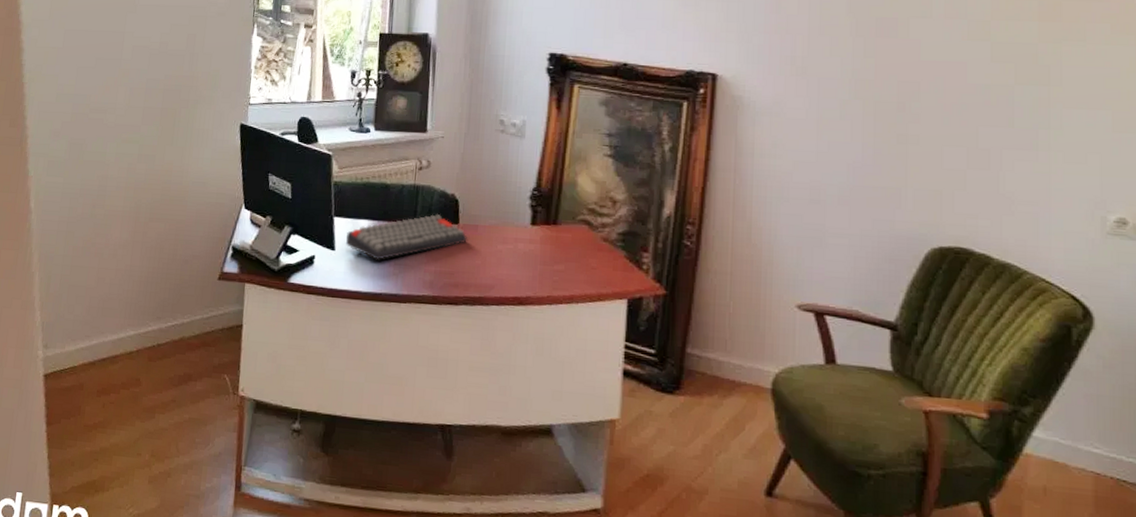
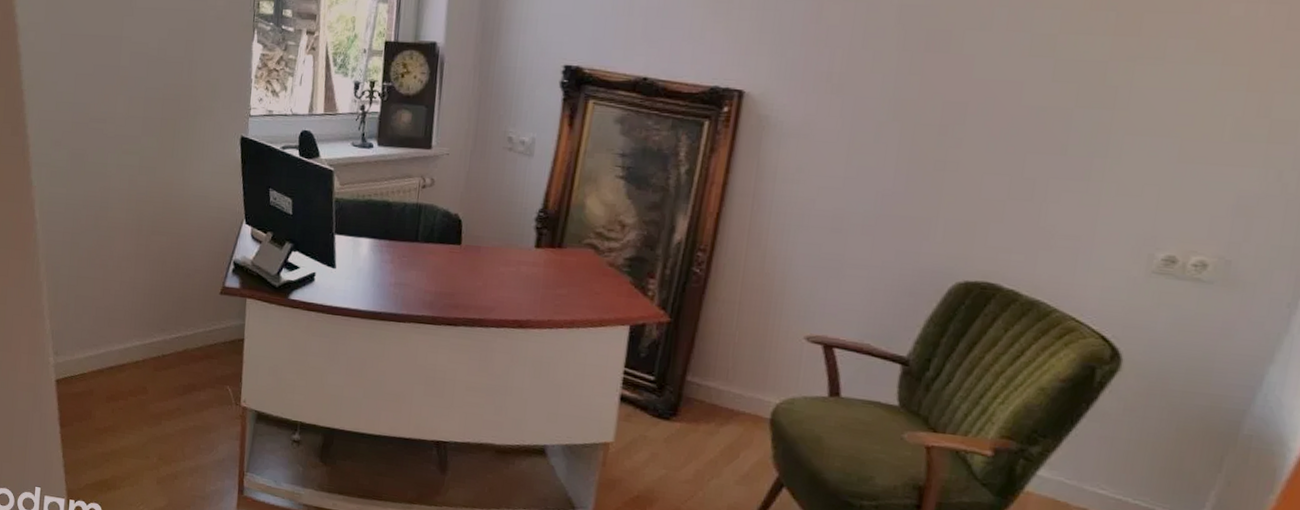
keyboard: present [345,214,467,260] -> none [345,234,469,279]

